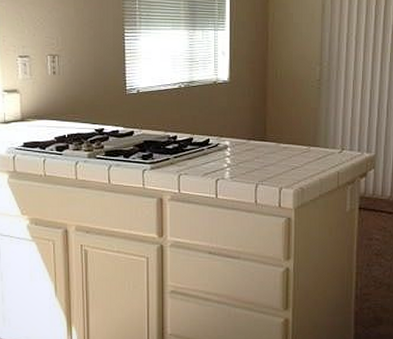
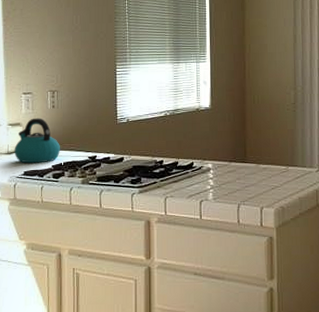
kettle: none [11,84,63,134] -> present [14,118,60,164]

